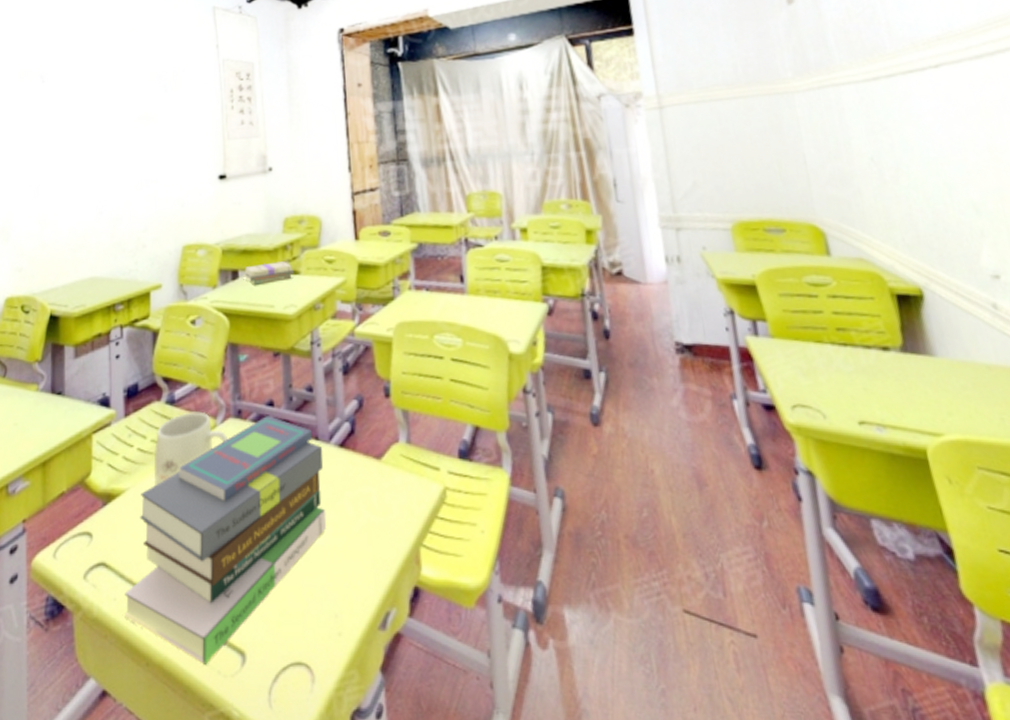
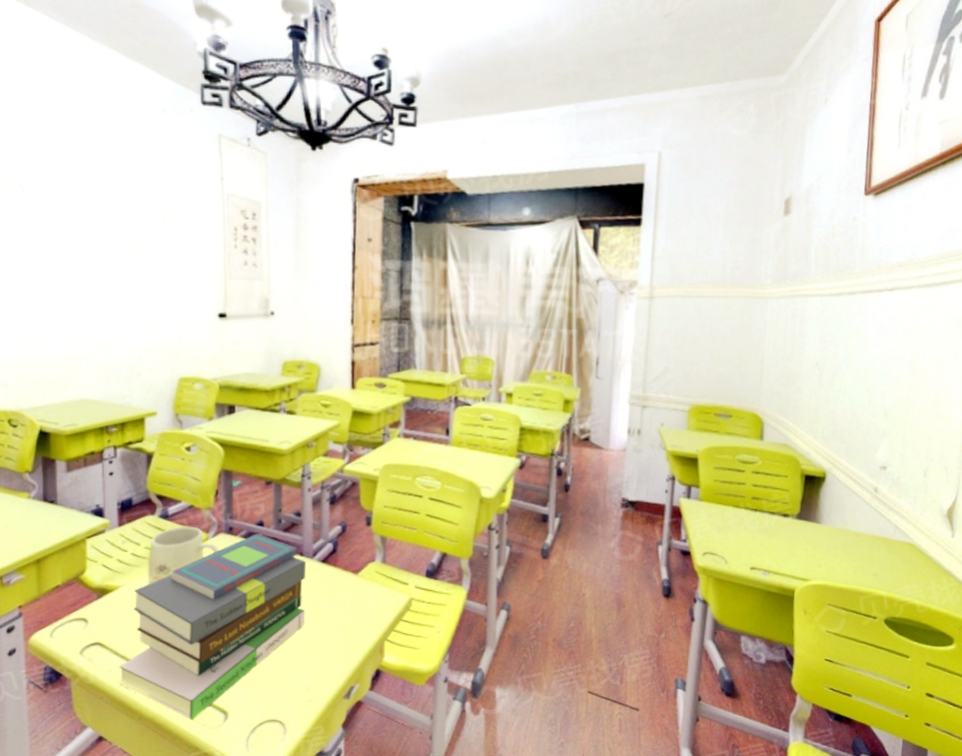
books: present [243,261,295,286] -> none [239,401,291,422]

